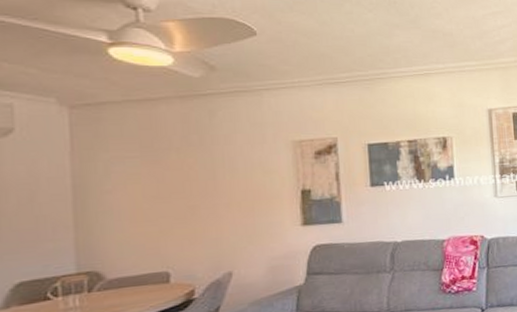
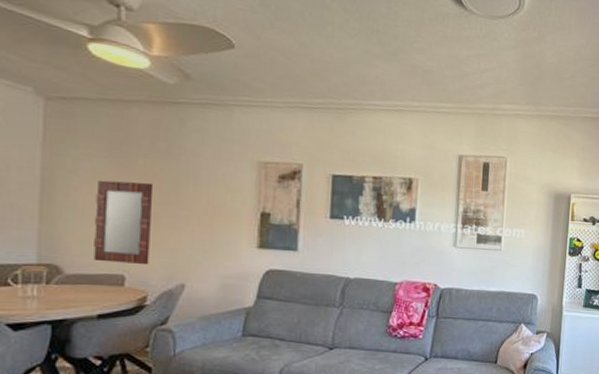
home mirror: none [131,176,193,262] -> present [94,180,154,265]

